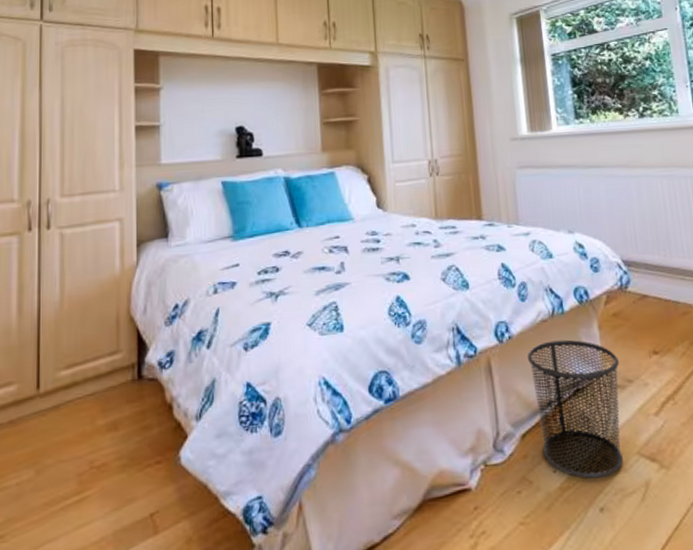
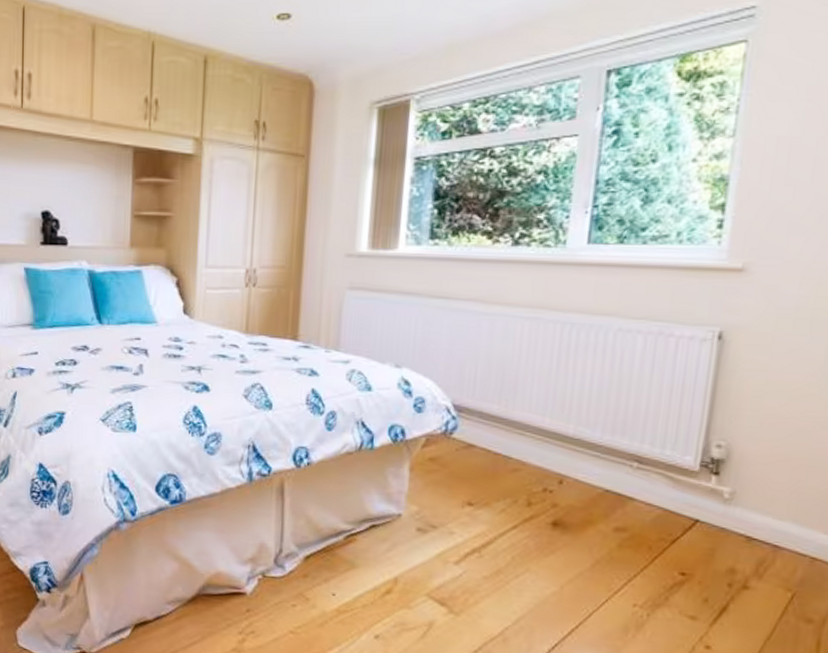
waste bin: present [527,339,624,479] -> none [324,474,426,610]

